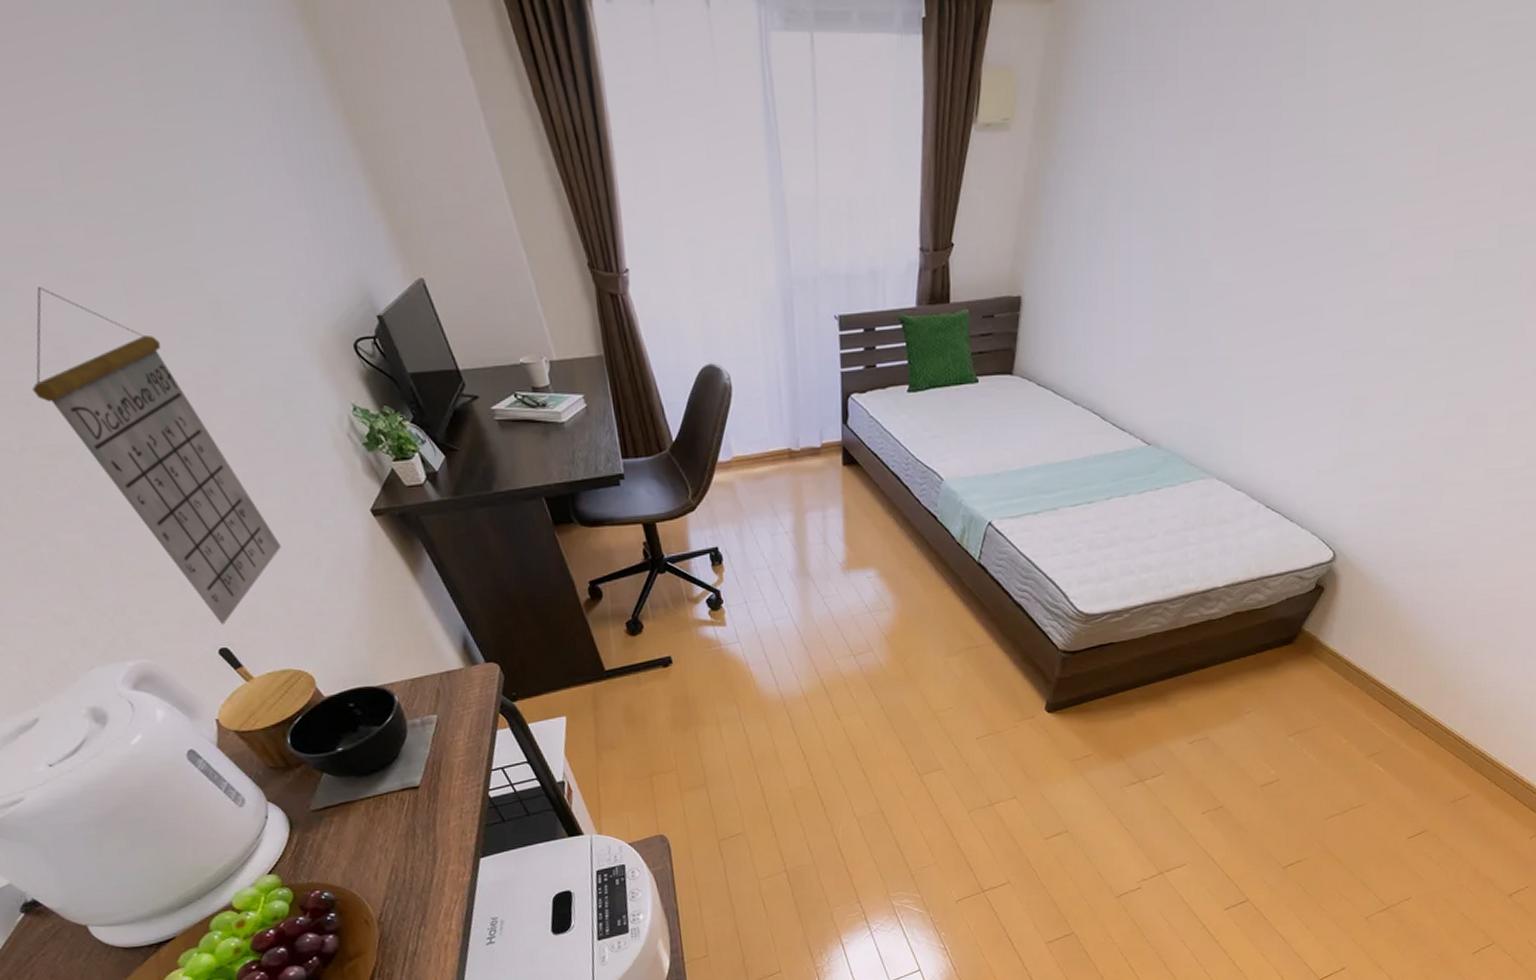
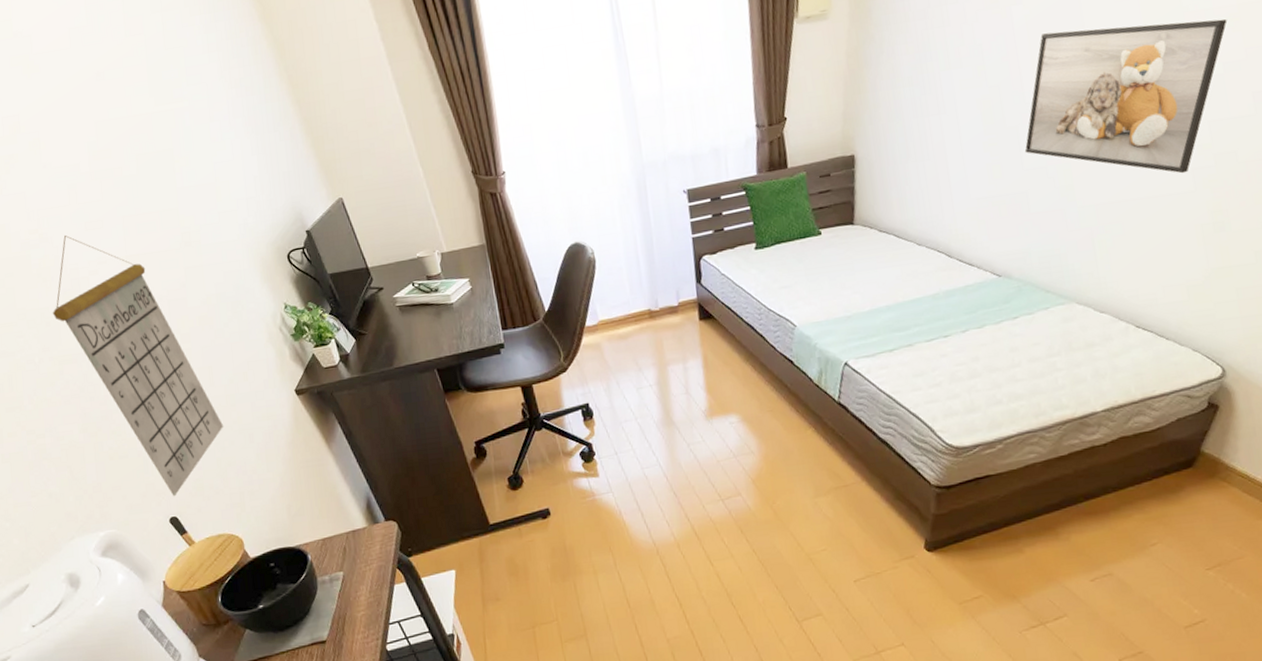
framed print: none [1191,182,1403,355] -> present [1024,19,1228,174]

